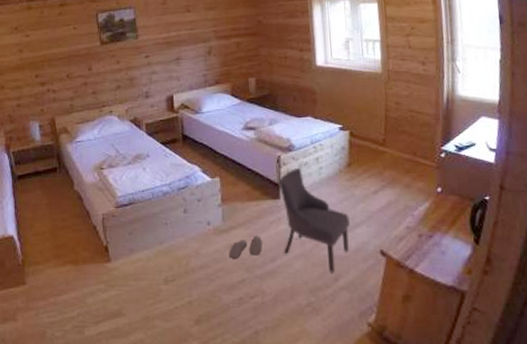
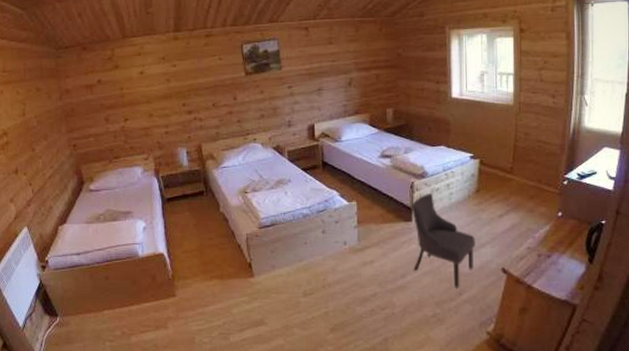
slippers: present [228,235,262,259] -> none [363,254,394,275]

